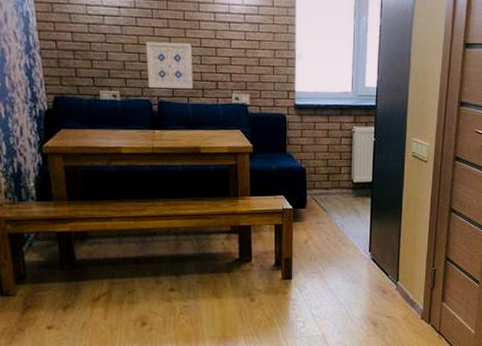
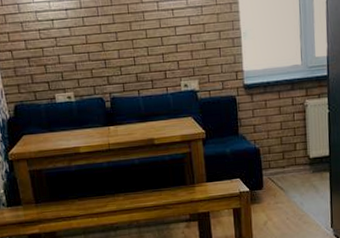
wall art: present [146,42,193,89] -> none [94,36,143,85]

